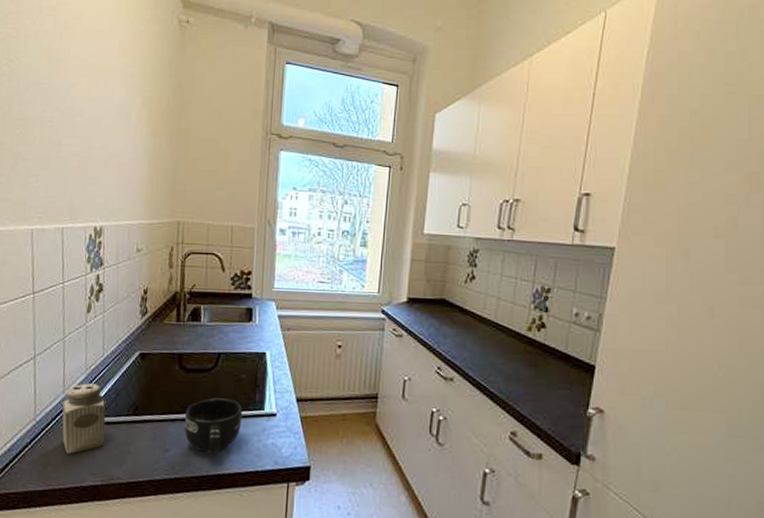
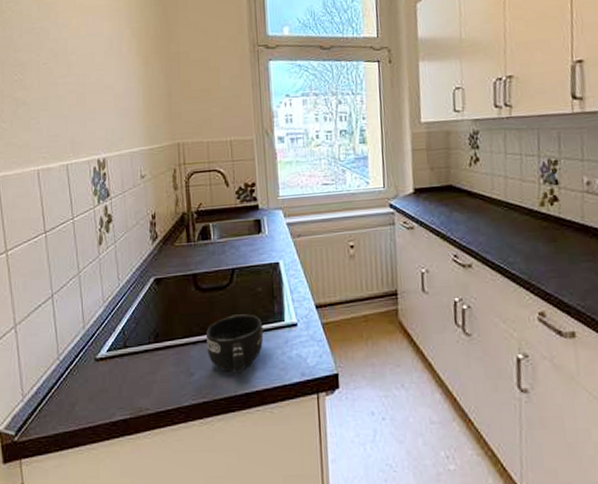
salt shaker: present [62,383,106,454] -> none [84,315,130,390]

